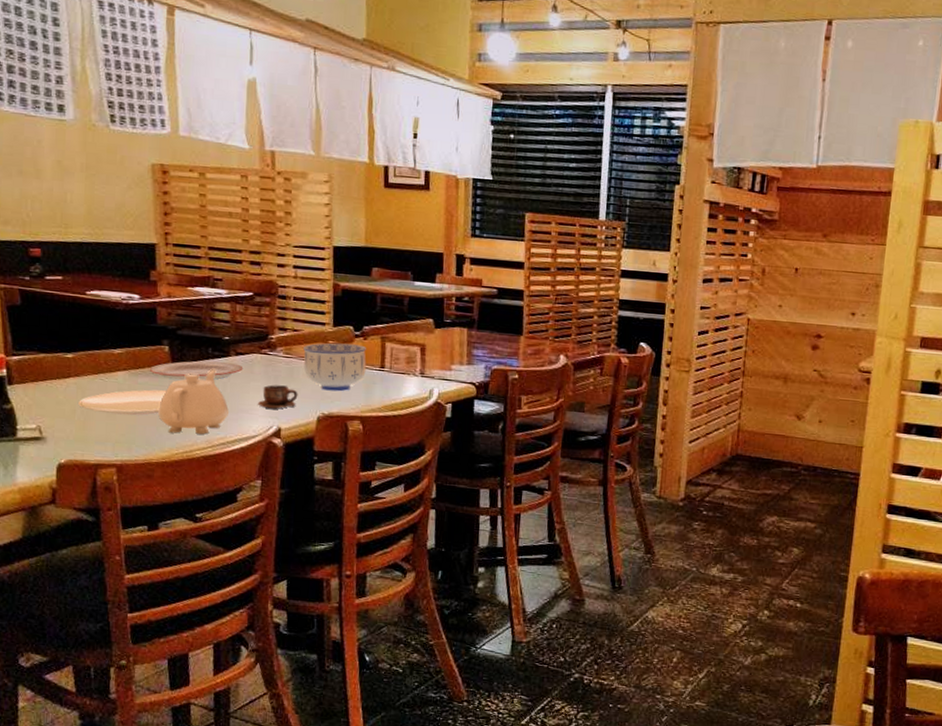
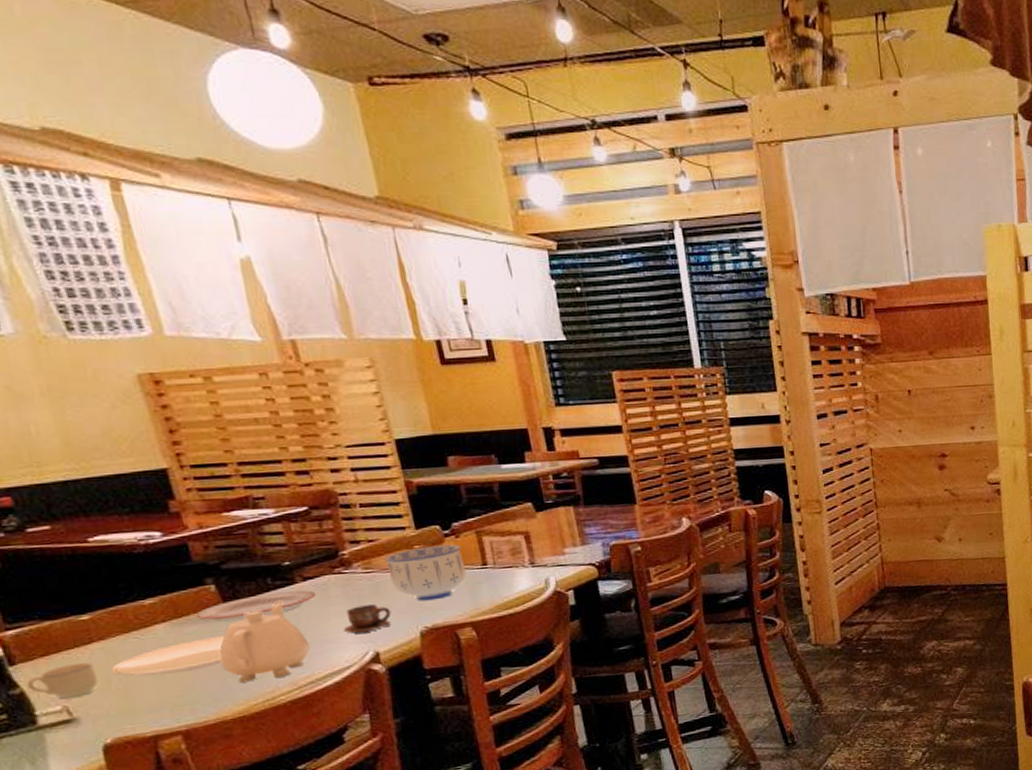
cup: none [16,391,67,420] -> present [26,661,99,699]

